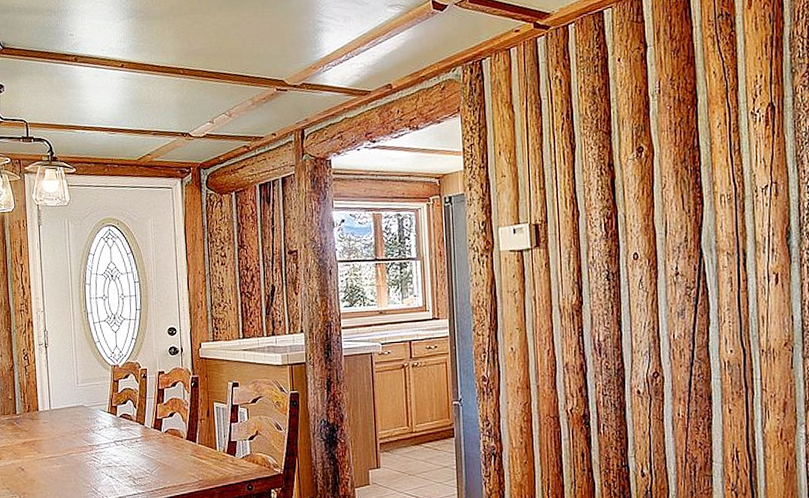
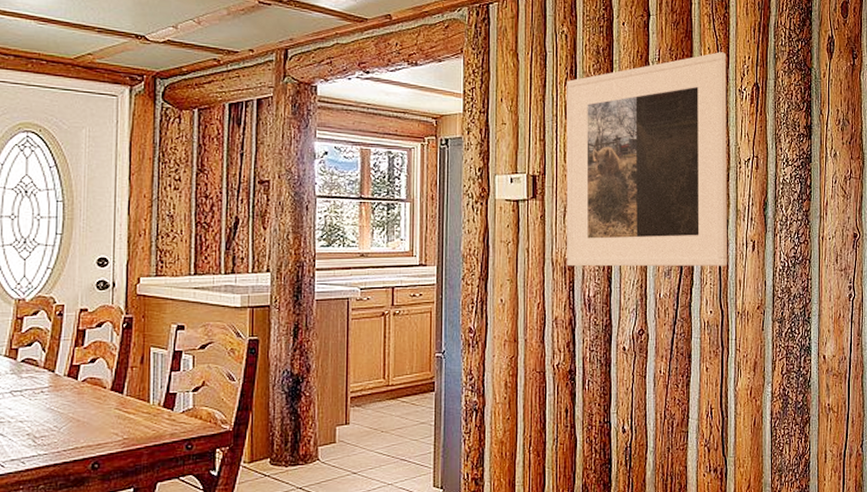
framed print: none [563,74,747,312] -> present [566,52,727,267]

